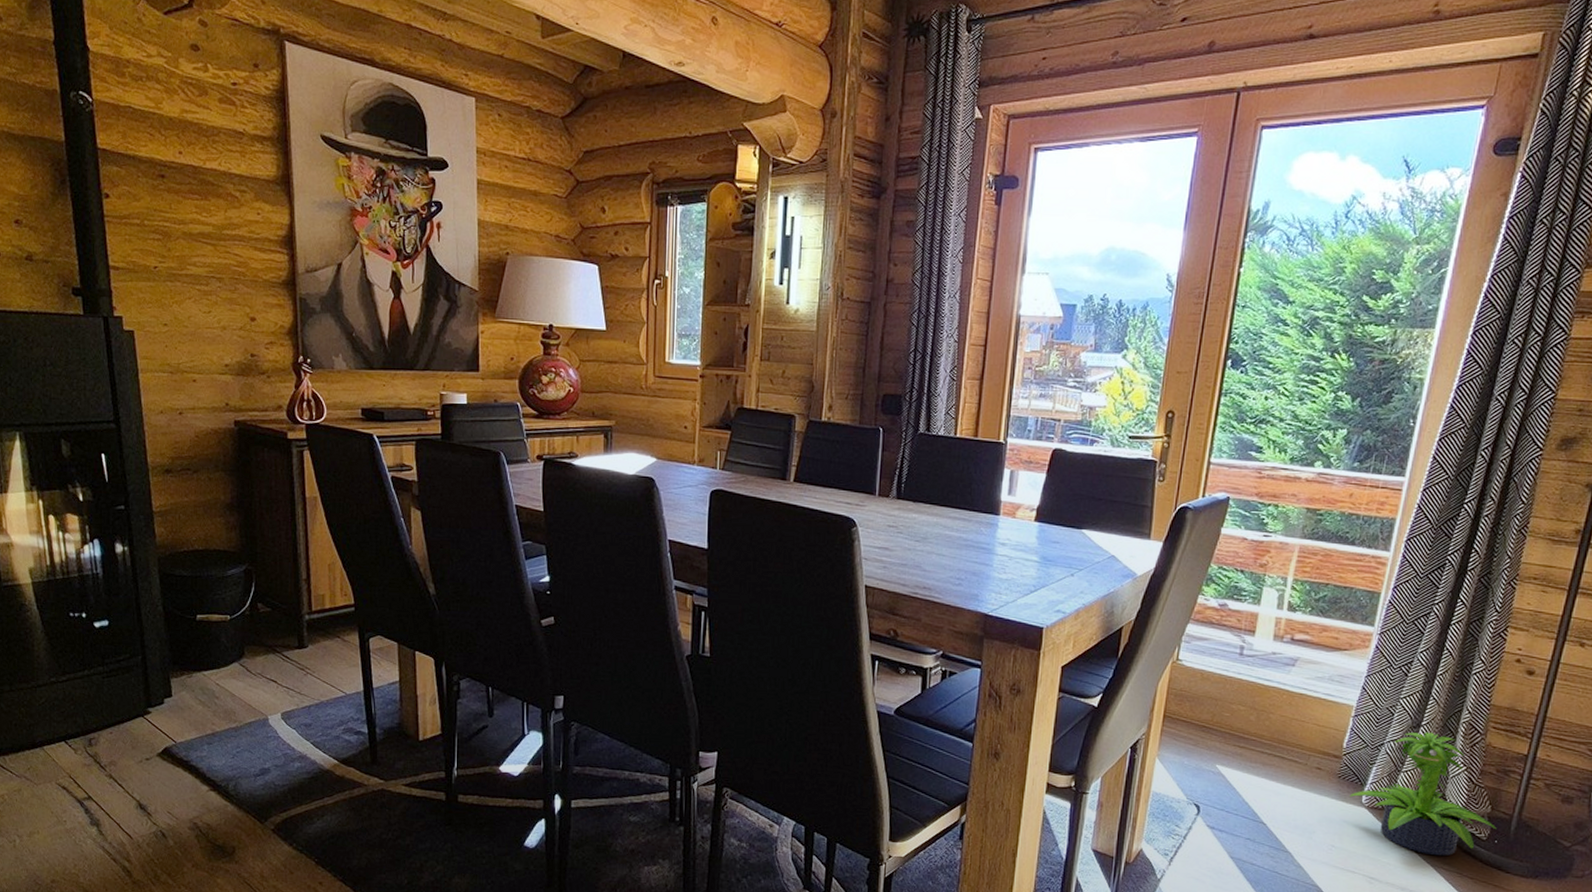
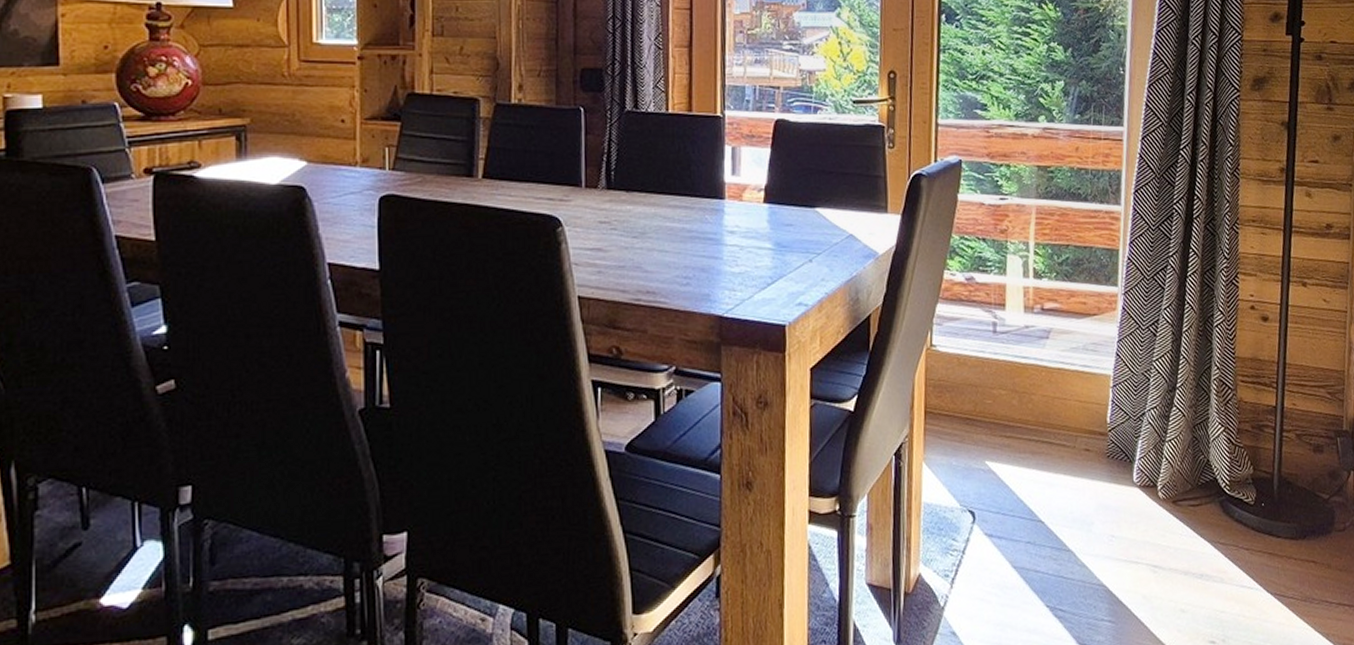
potted plant: present [1350,732,1497,856] -> none [1121,394,1262,530]

